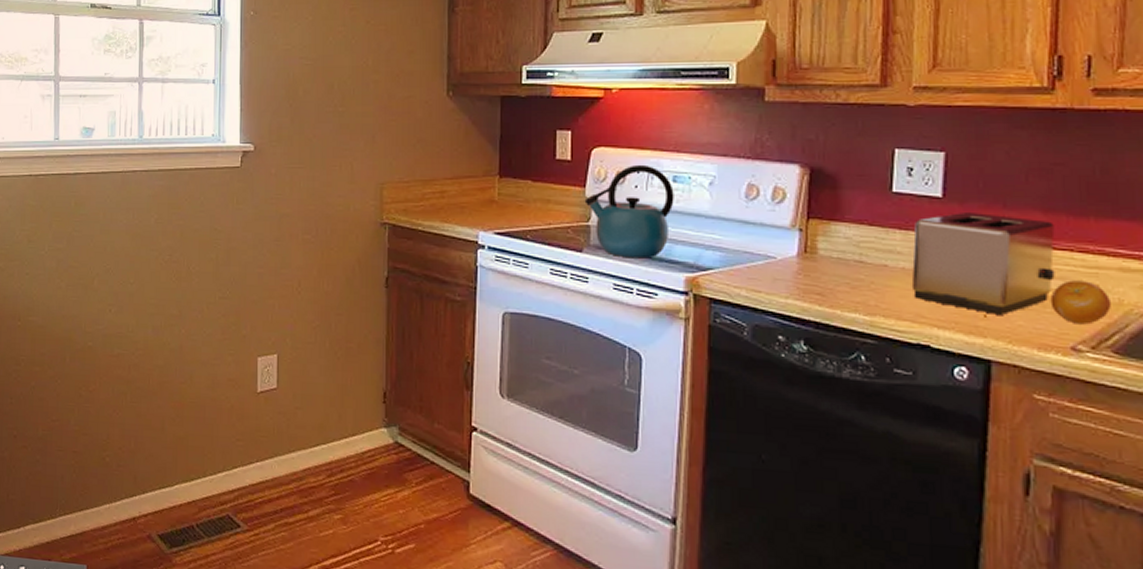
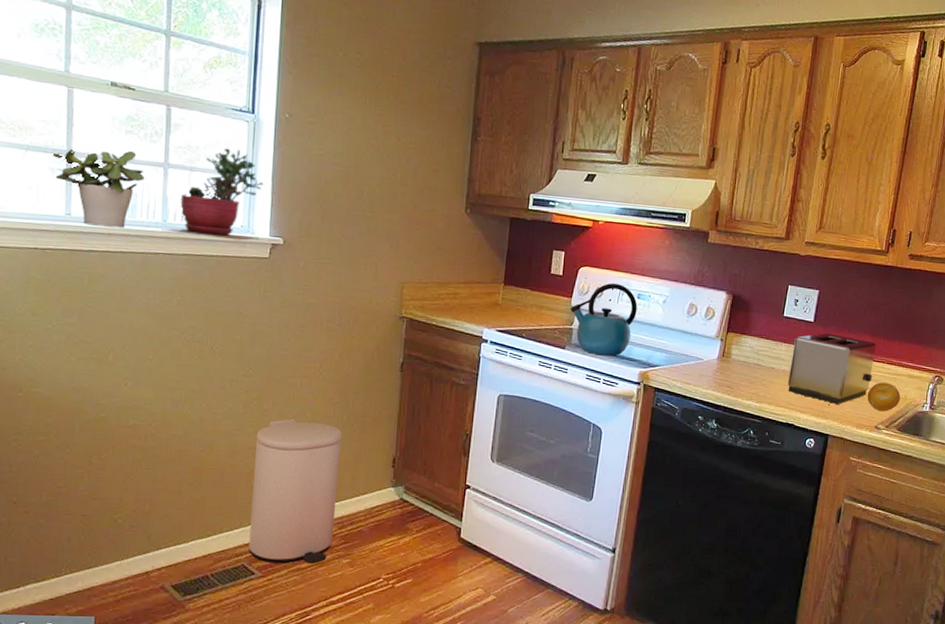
potted plant: none [42,69,122,148] -> present [52,147,144,228]
succulent plant: none [138,55,233,151] -> present [161,148,264,241]
pedal bin: none [233,345,326,518] -> present [248,419,342,564]

